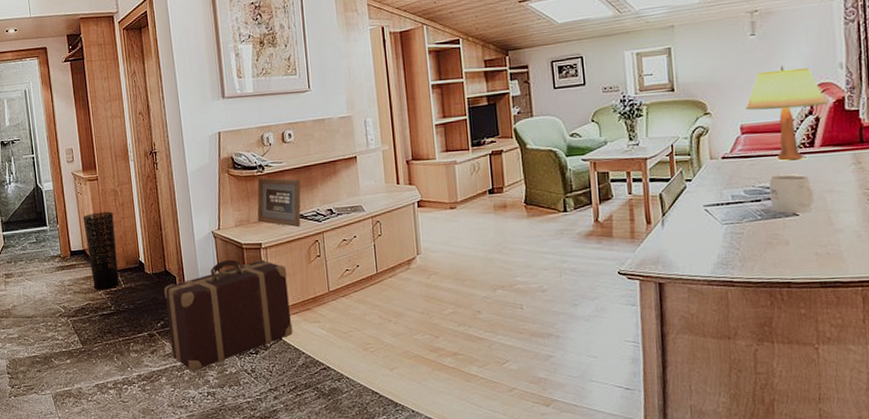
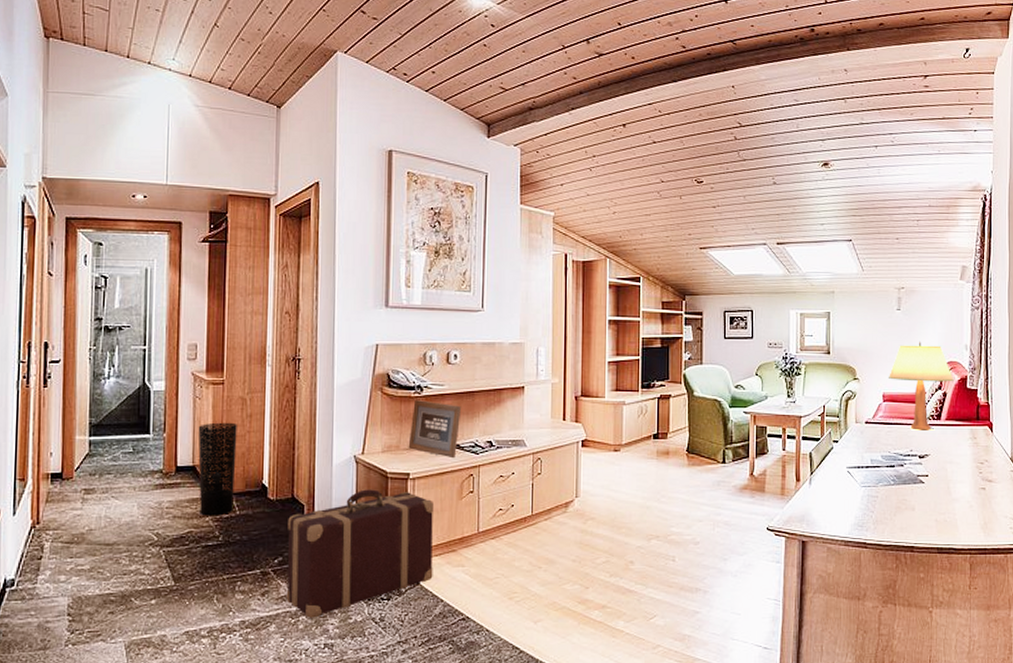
mug: present [769,174,814,215] -> none [902,444,938,482]

